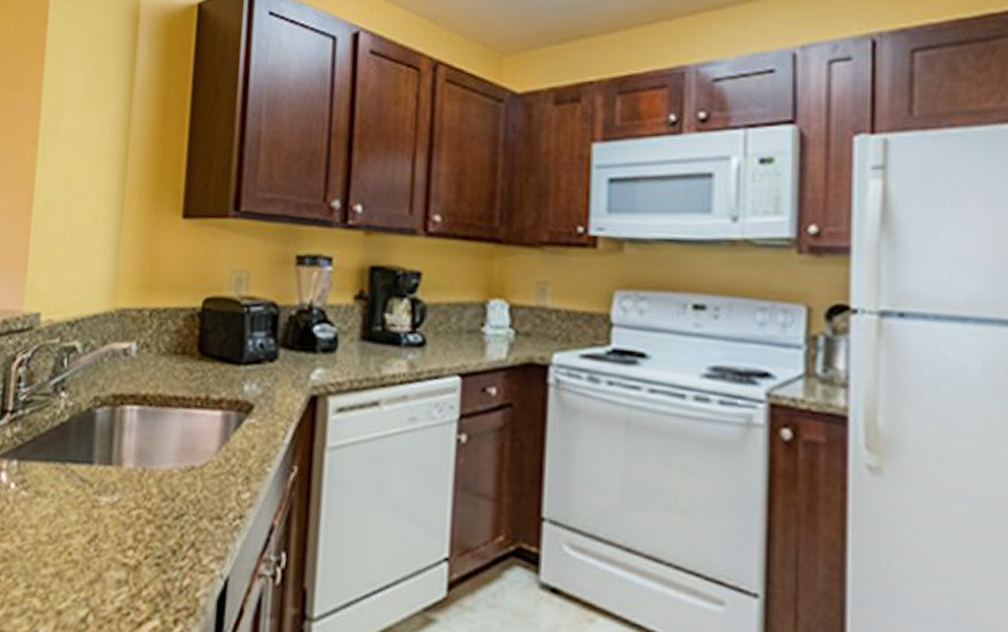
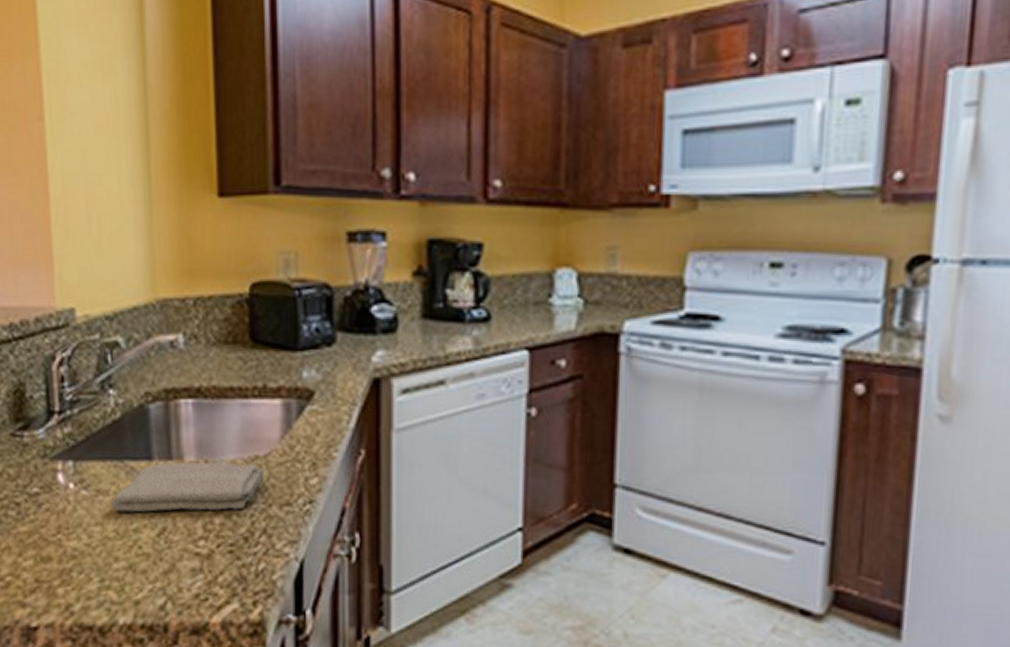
washcloth: none [48,467,198,521] -> present [111,460,264,512]

